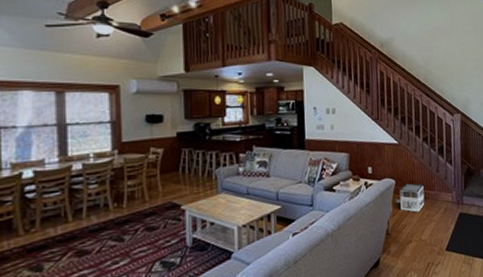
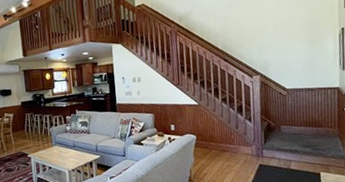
architectural model: present [395,183,425,213] -> none [196,138,225,163]

